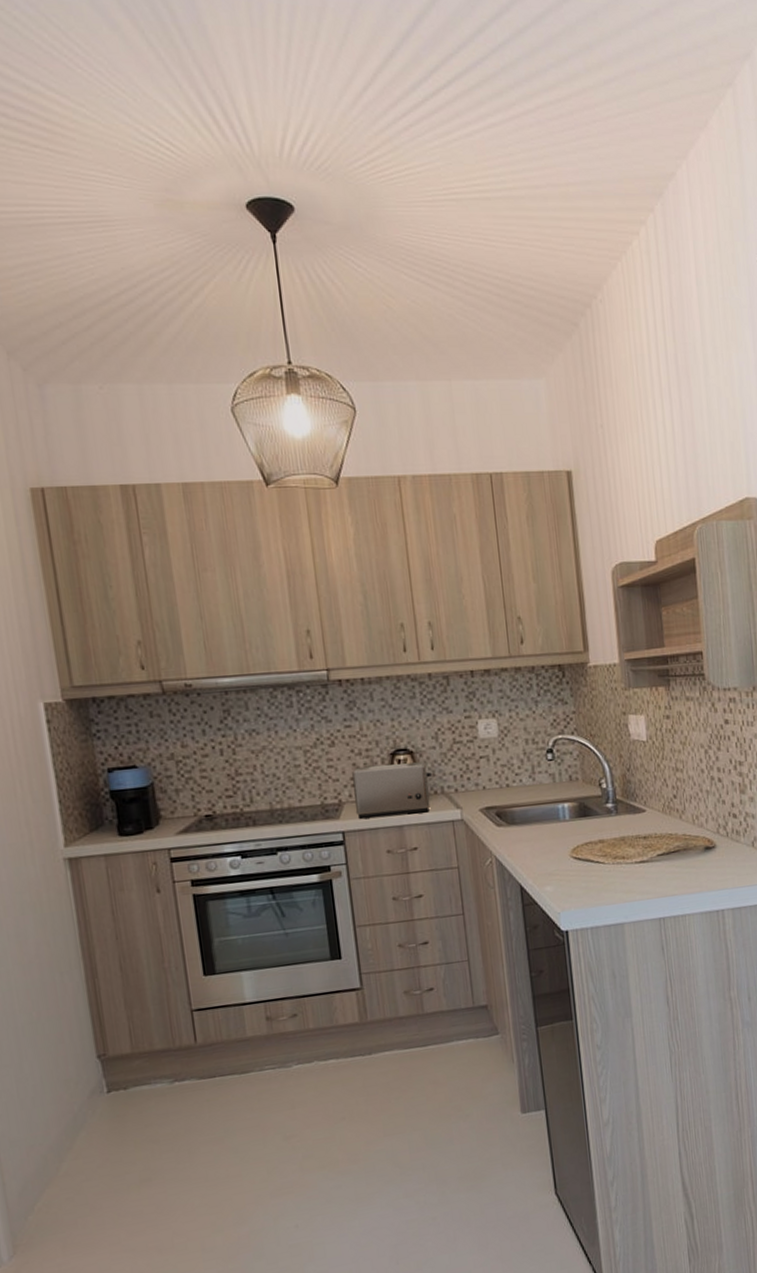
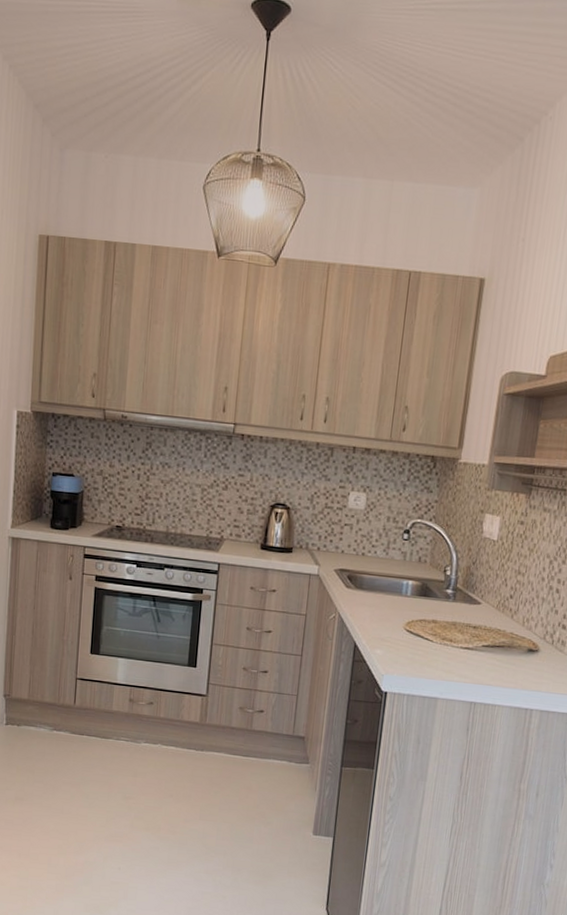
toaster: present [352,761,431,820] -> none [232,511,301,563]

